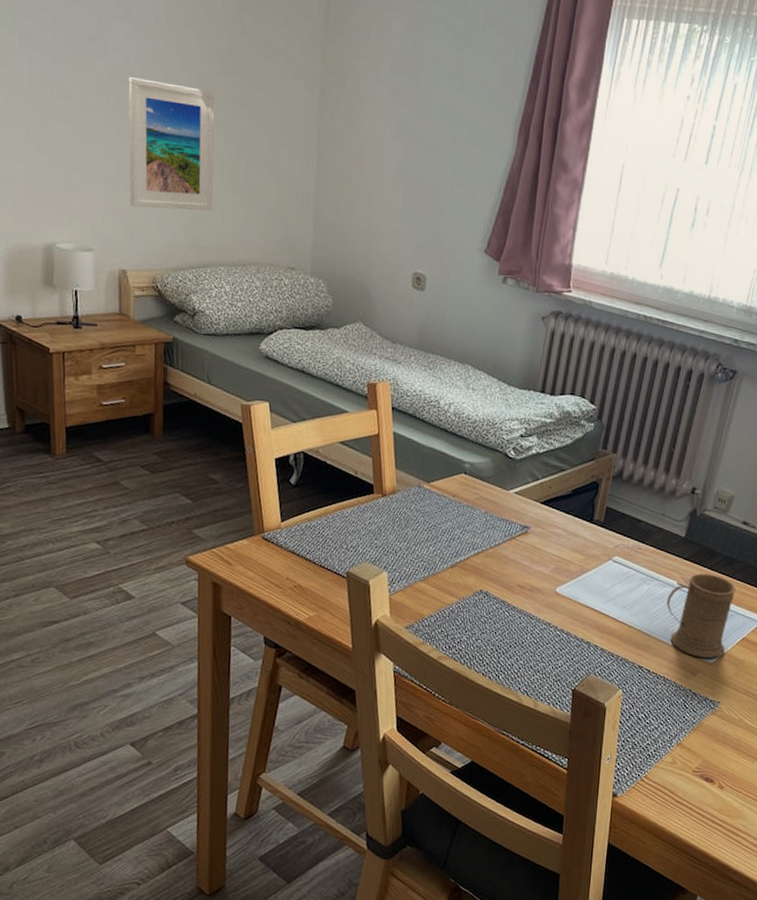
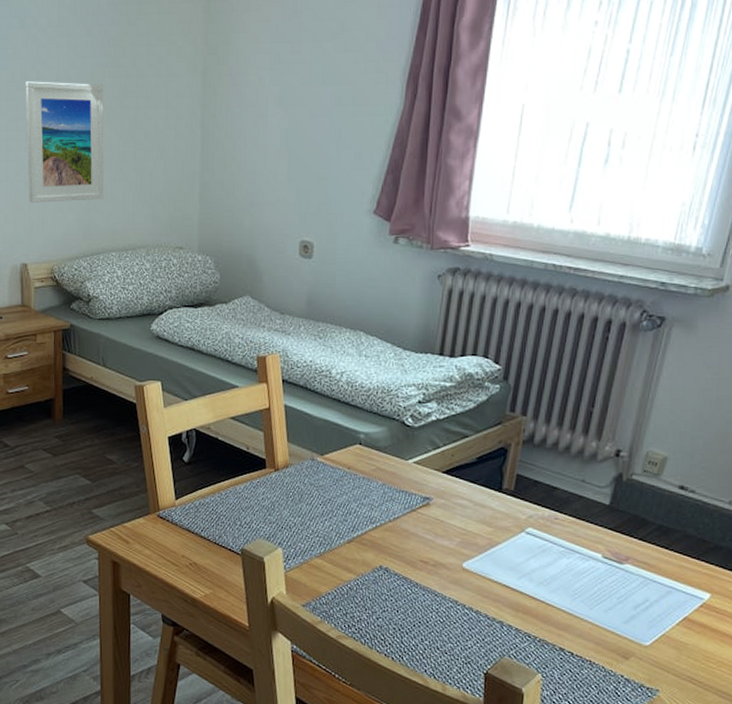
mug: present [666,573,736,658] -> none [589,545,673,640]

